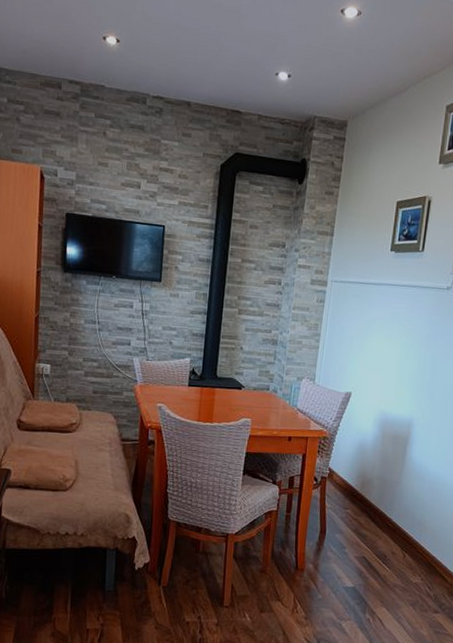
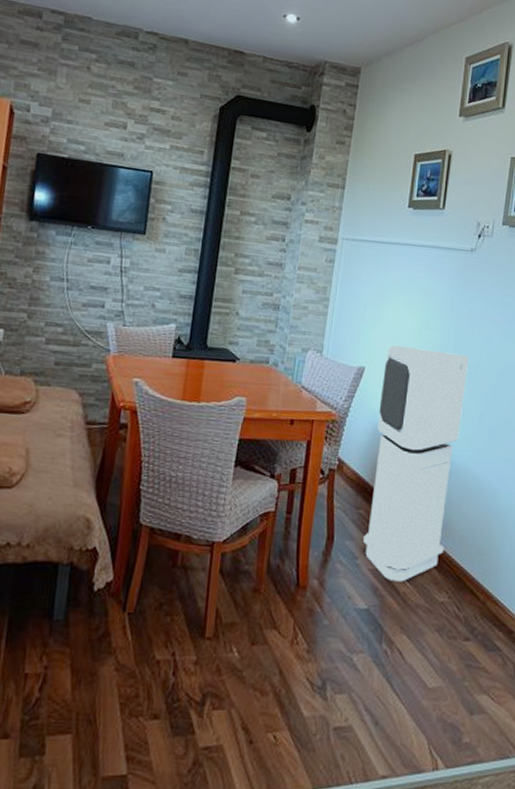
air purifier: none [350,373,443,567] -> present [363,345,468,582]

